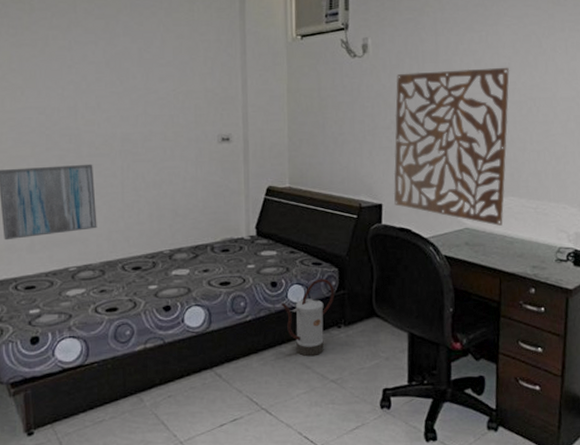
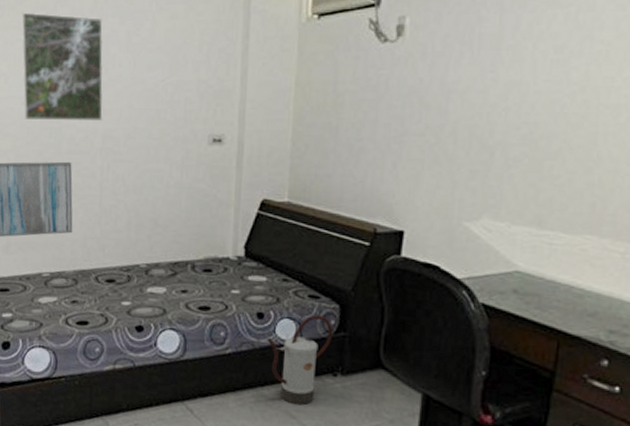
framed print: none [35,31,120,128] -> present [21,12,103,122]
wall panel: present [393,67,509,226] -> none [419,56,606,272]

